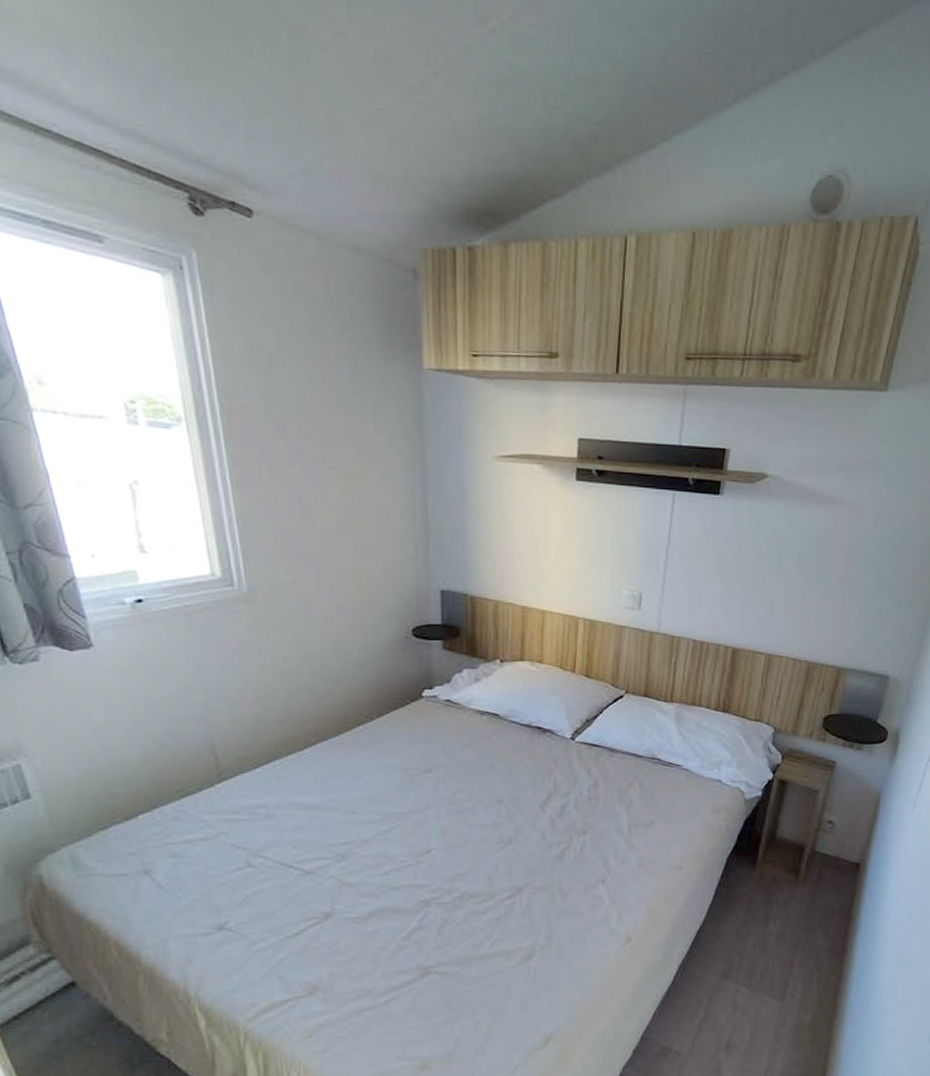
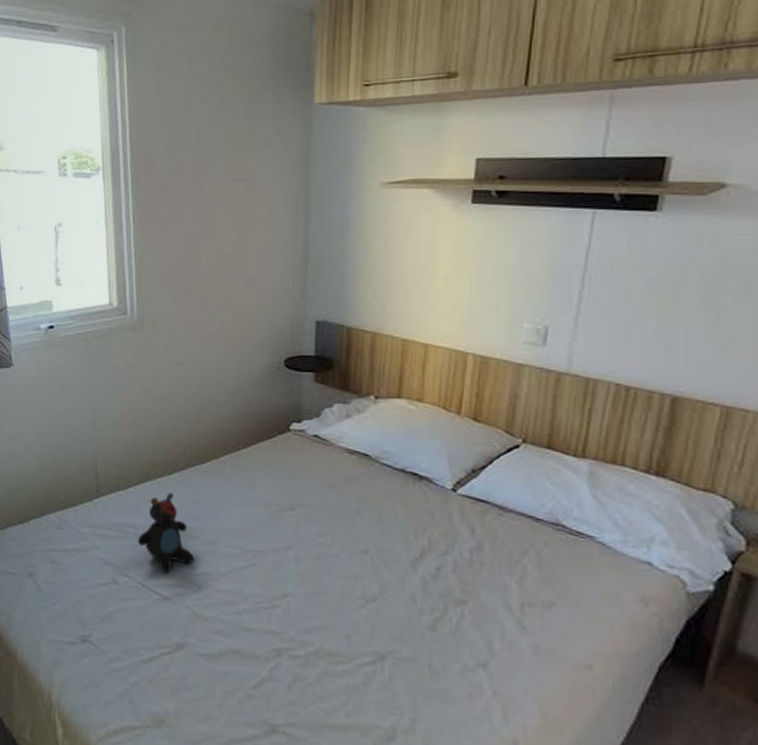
teddy bear: none [271,769,335,848] -> present [137,493,195,573]

